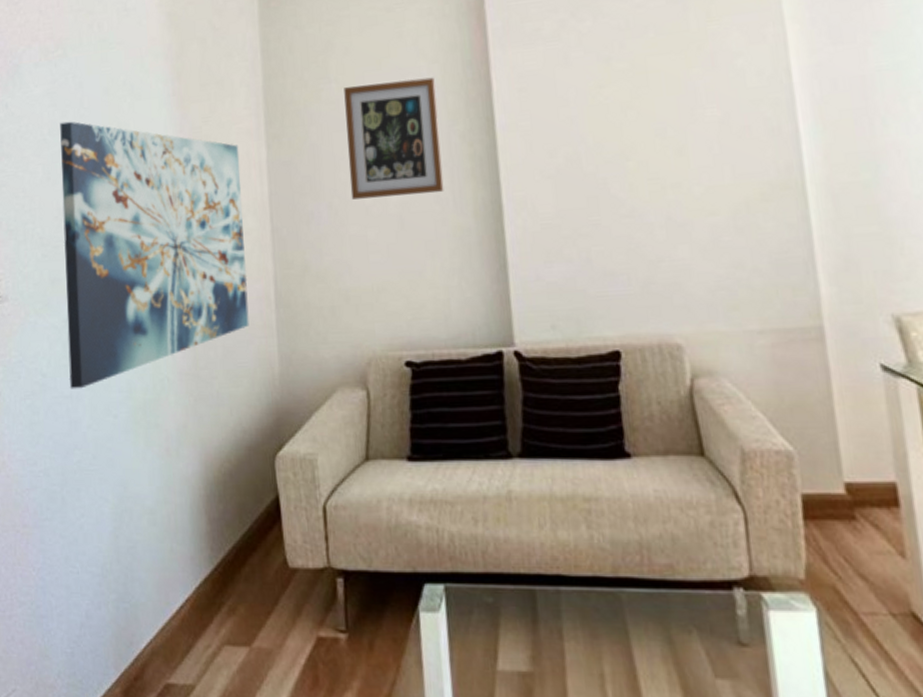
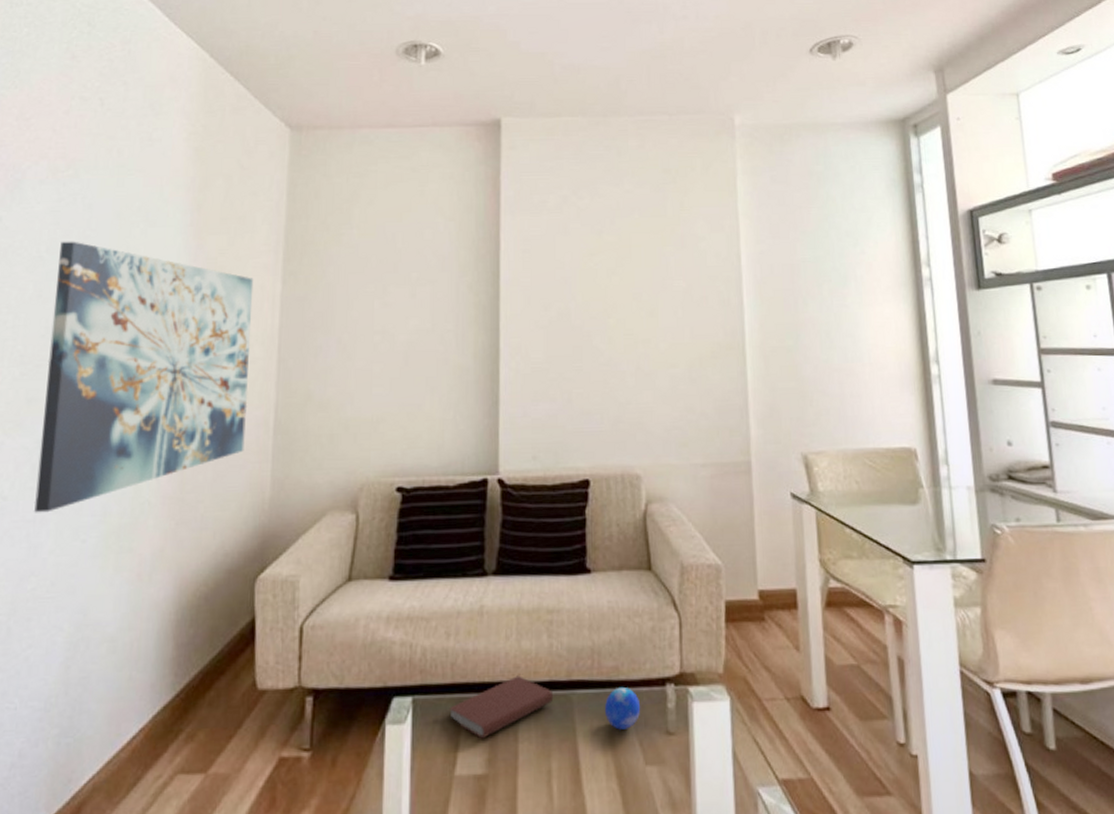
wall art: present [344,77,444,200] -> none [360,233,450,336]
book: none [485,568,600,634] -> present [449,675,554,739]
decorative orb: none [660,587,705,636] -> present [605,686,641,730]

